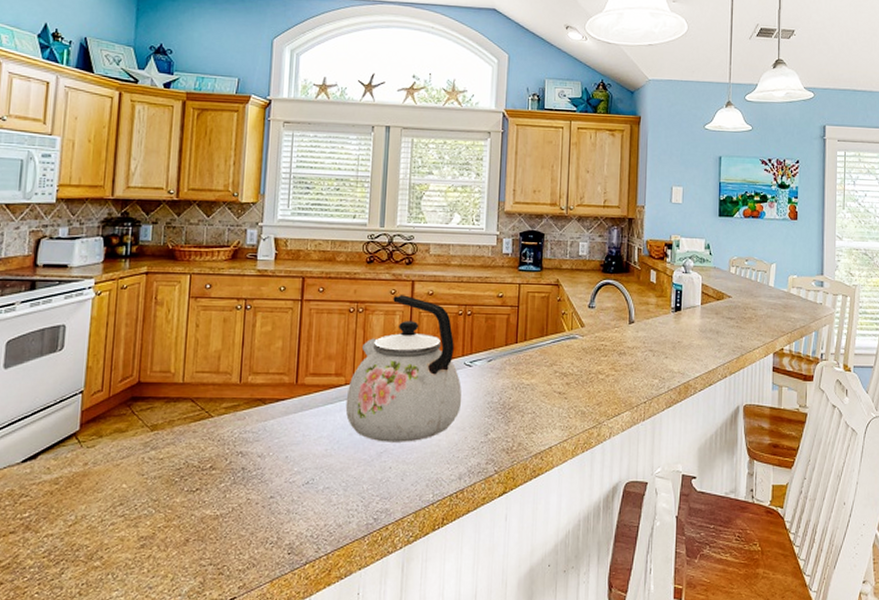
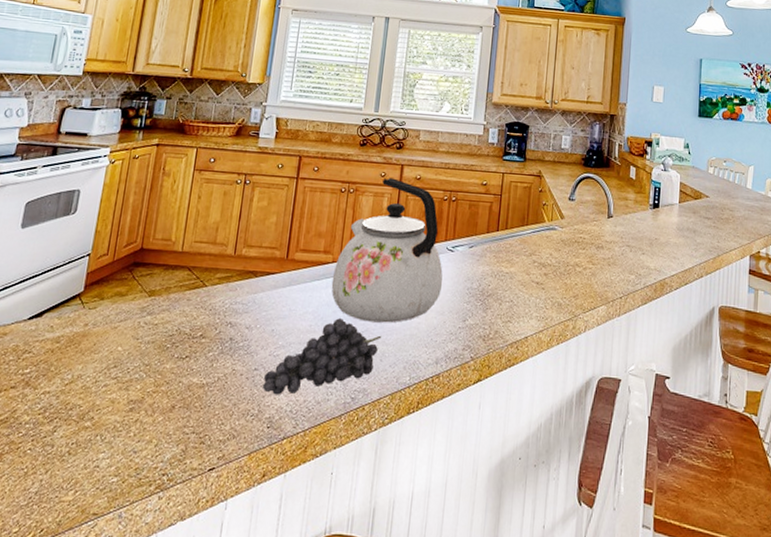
fruit: none [279,441,402,521] -> present [262,318,382,395]

